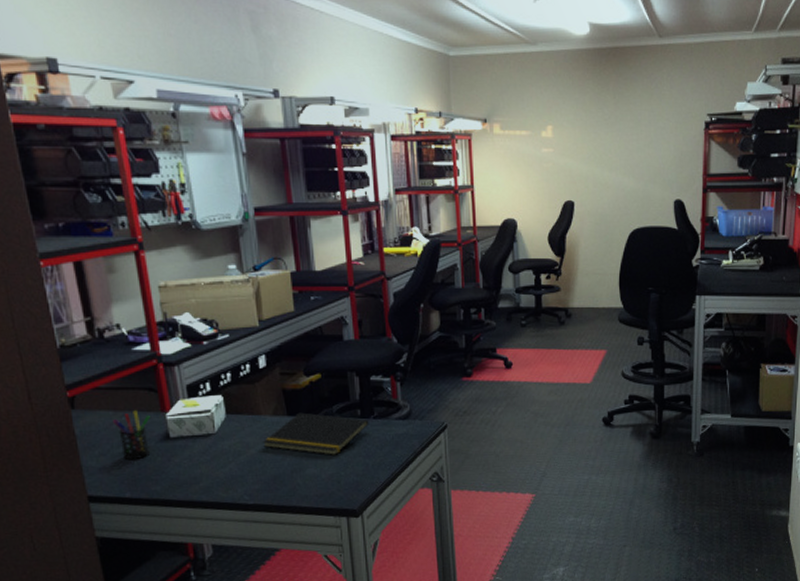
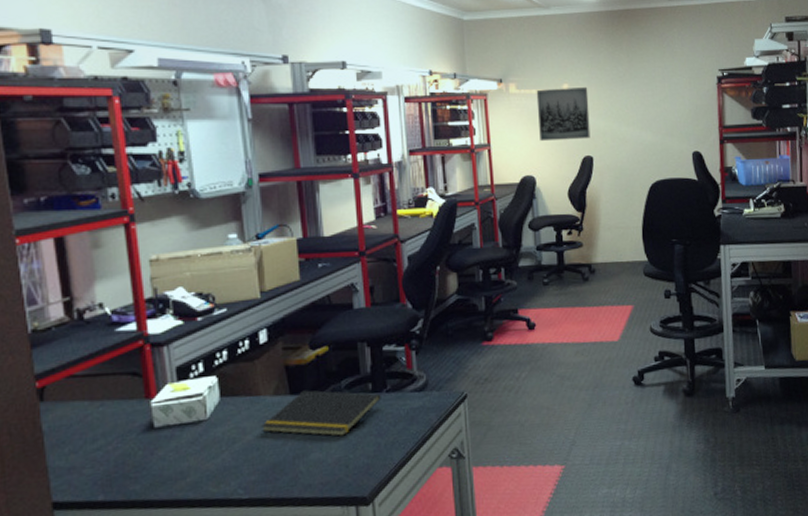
pen holder: present [113,410,150,460] -> none [89,399,132,457]
wall art: none [520,129,573,185] -> present [536,86,591,142]

